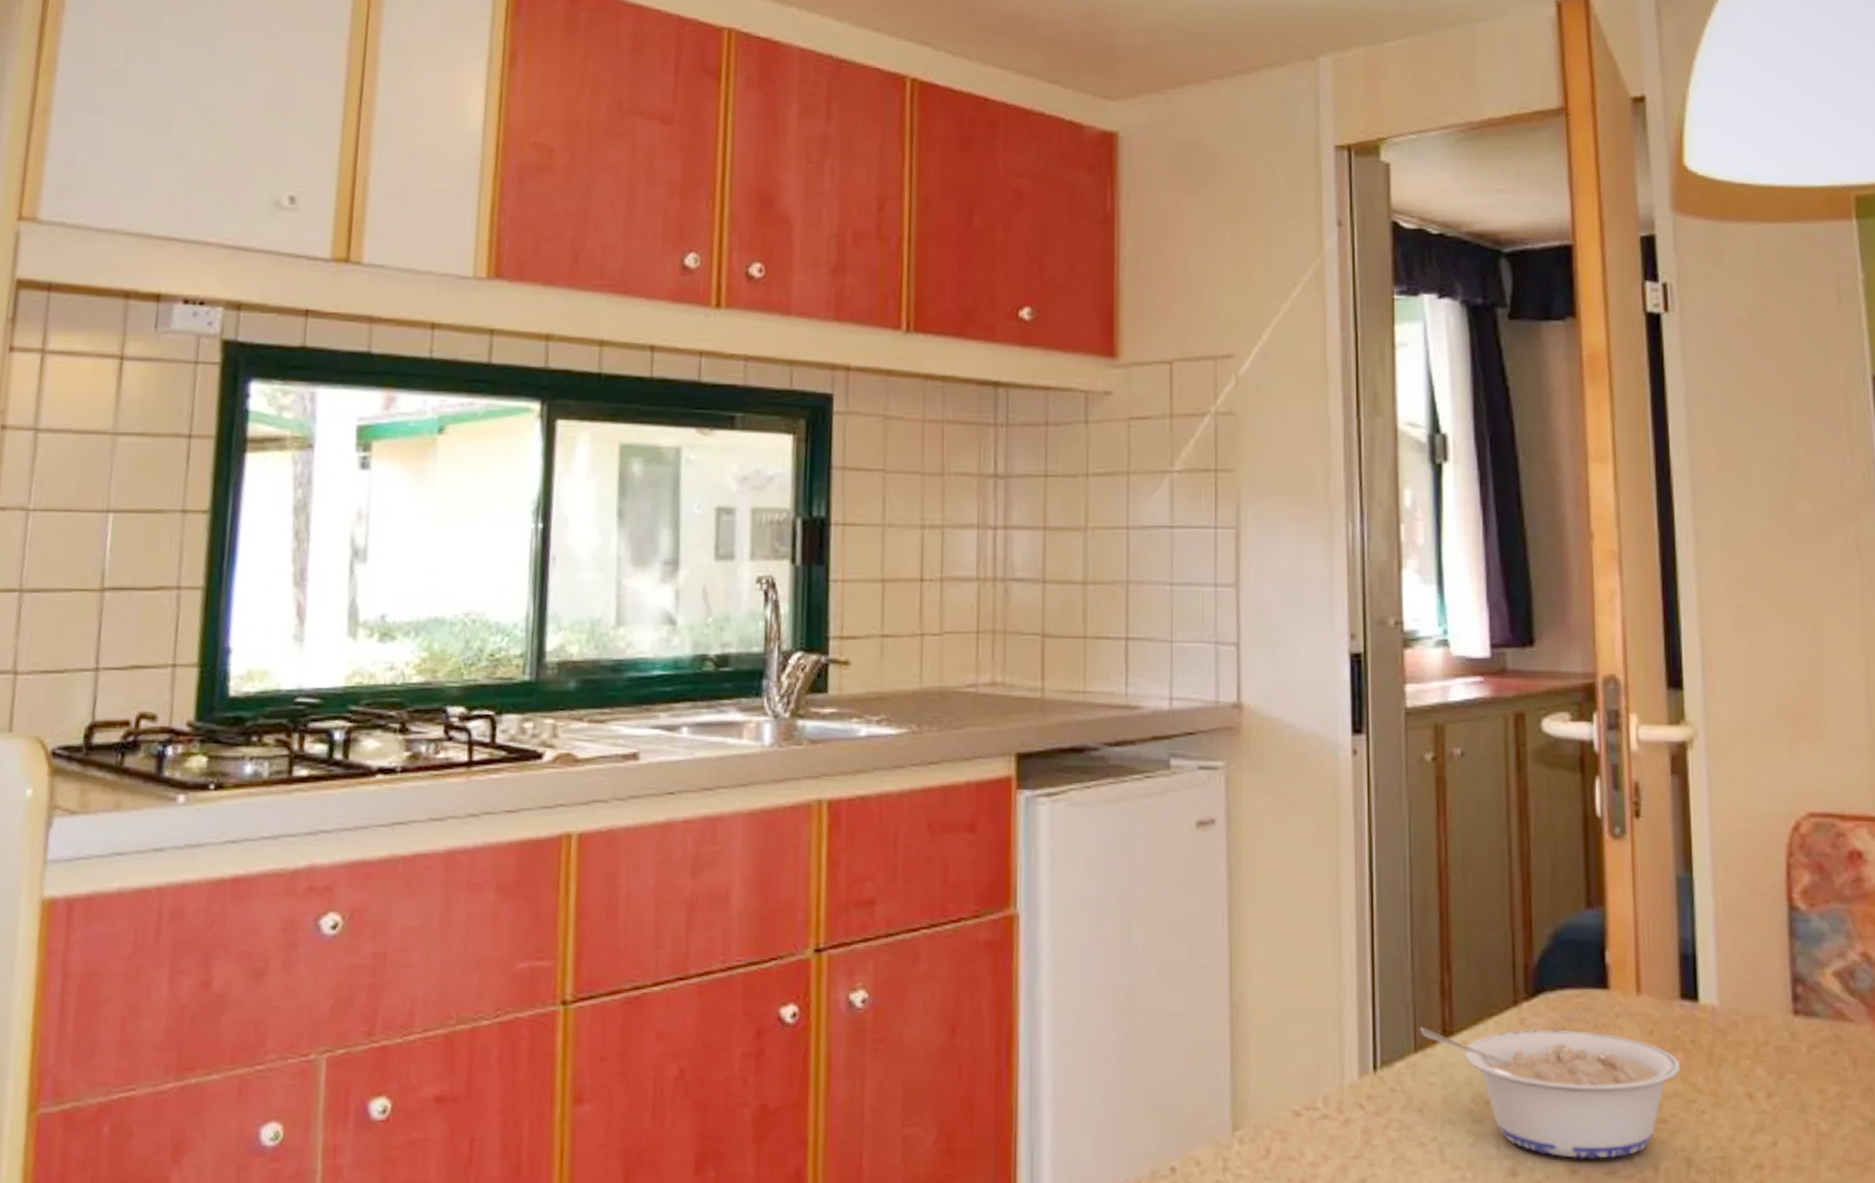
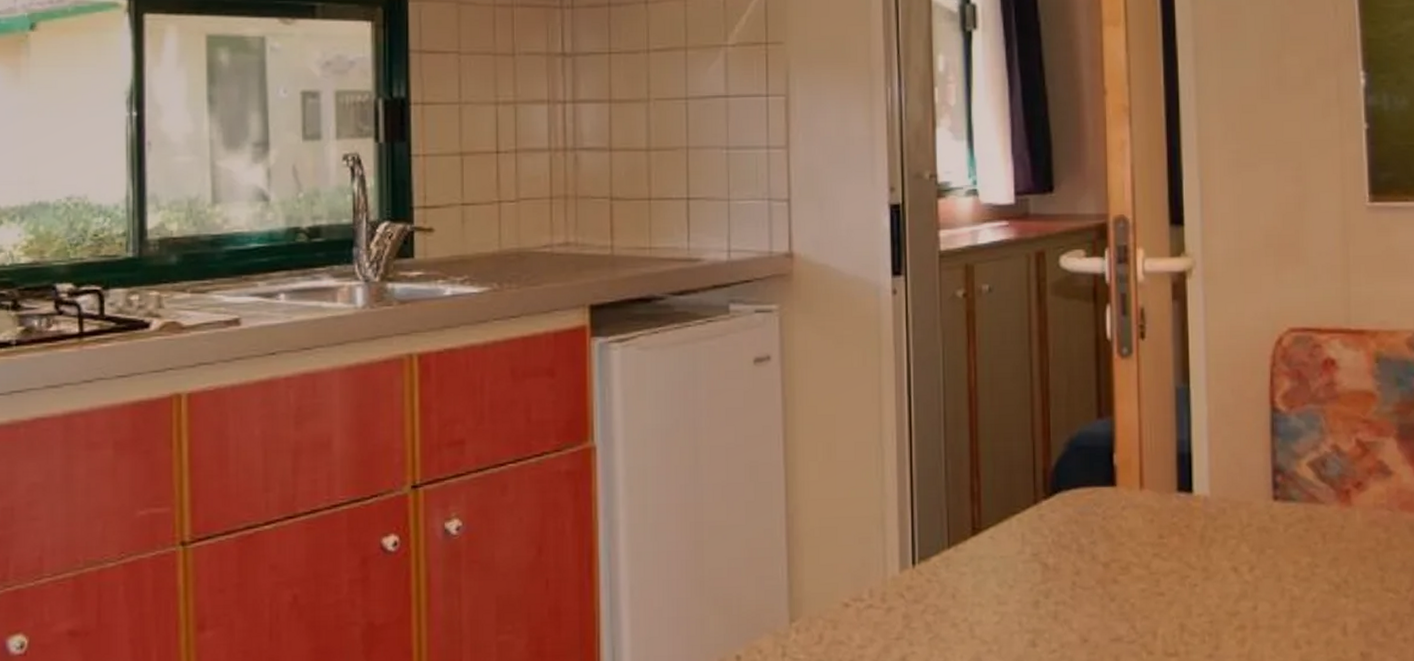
legume: present [1420,1026,1681,1159] -> none [952,522,1177,629]

